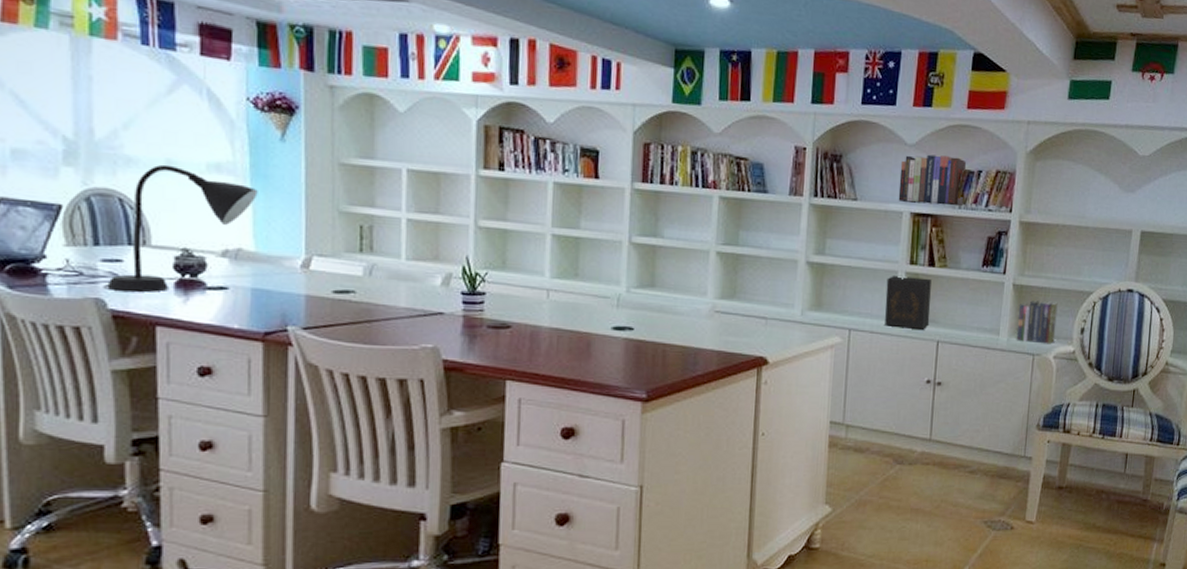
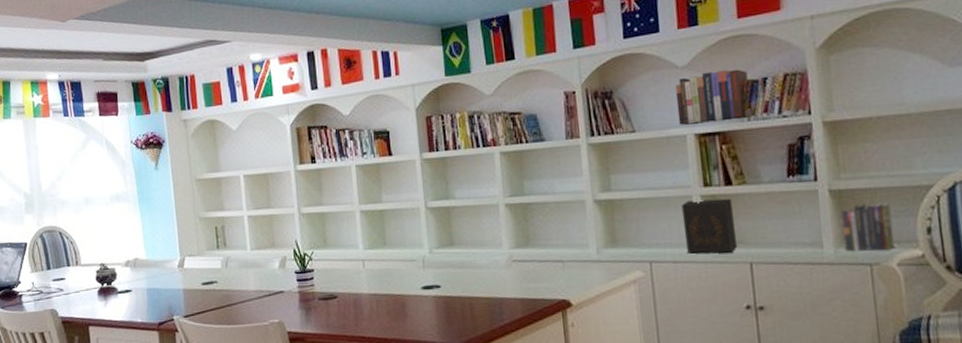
desk lamp: present [103,164,258,292] -> none [55,201,144,302]

